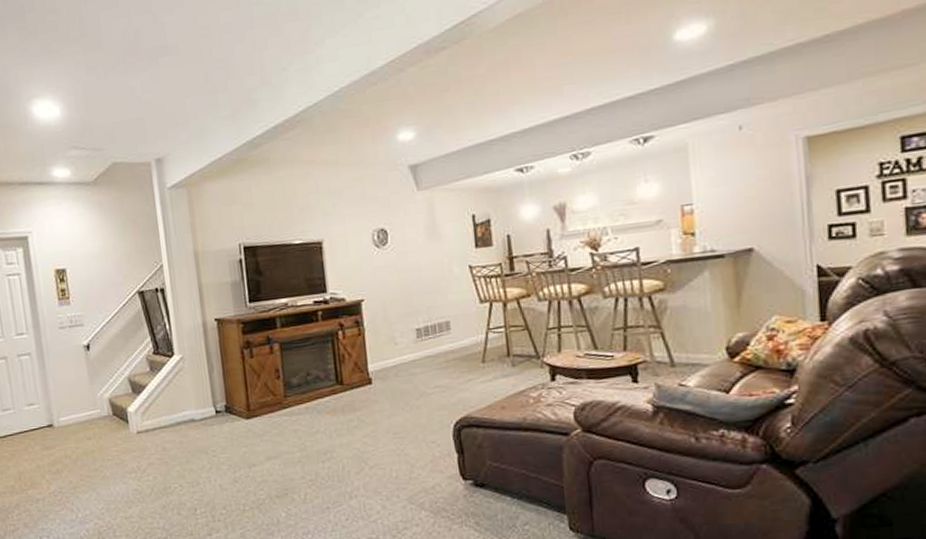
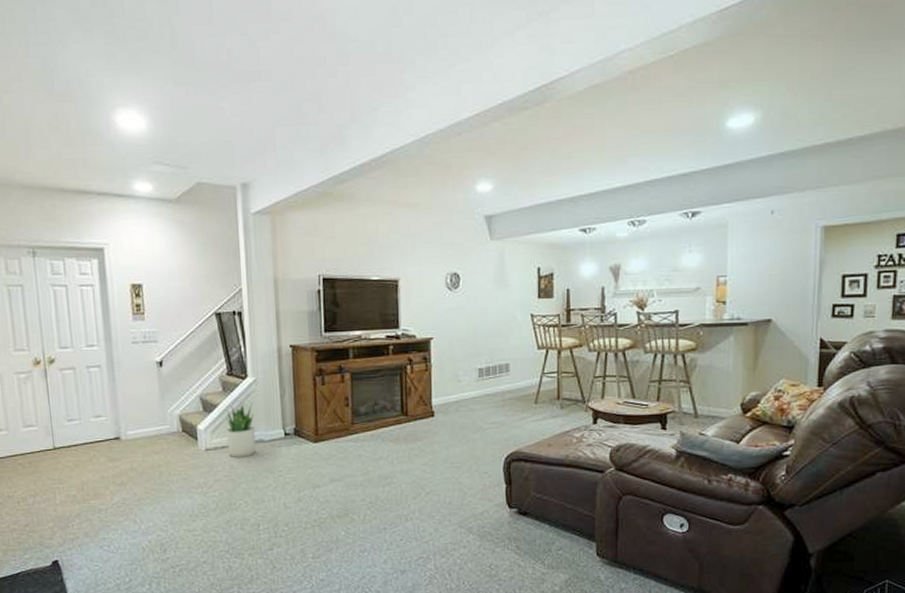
planter: none [155,380,188,440] -> present [226,402,256,458]

